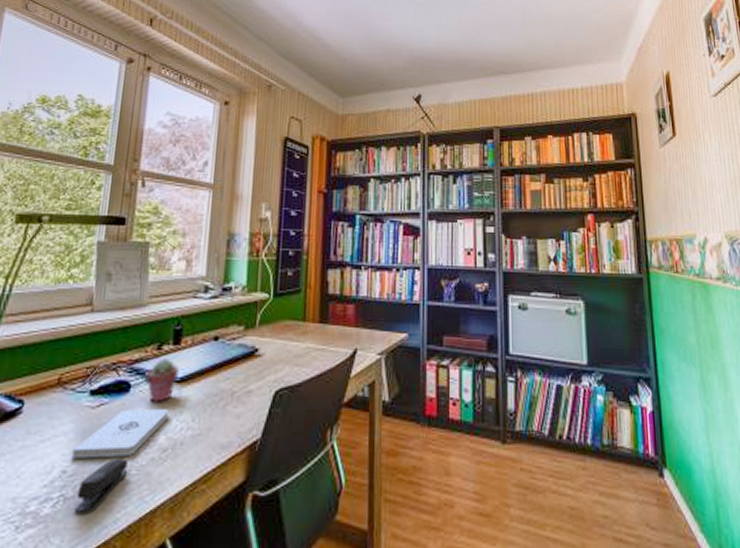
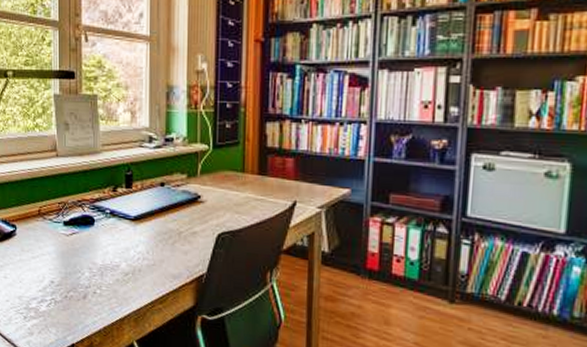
notepad: present [72,409,170,459] -> none [56,239,128,276]
stapler: present [74,459,128,514] -> none [63,276,100,315]
potted succulent: present [145,358,179,403] -> none [105,199,132,236]

